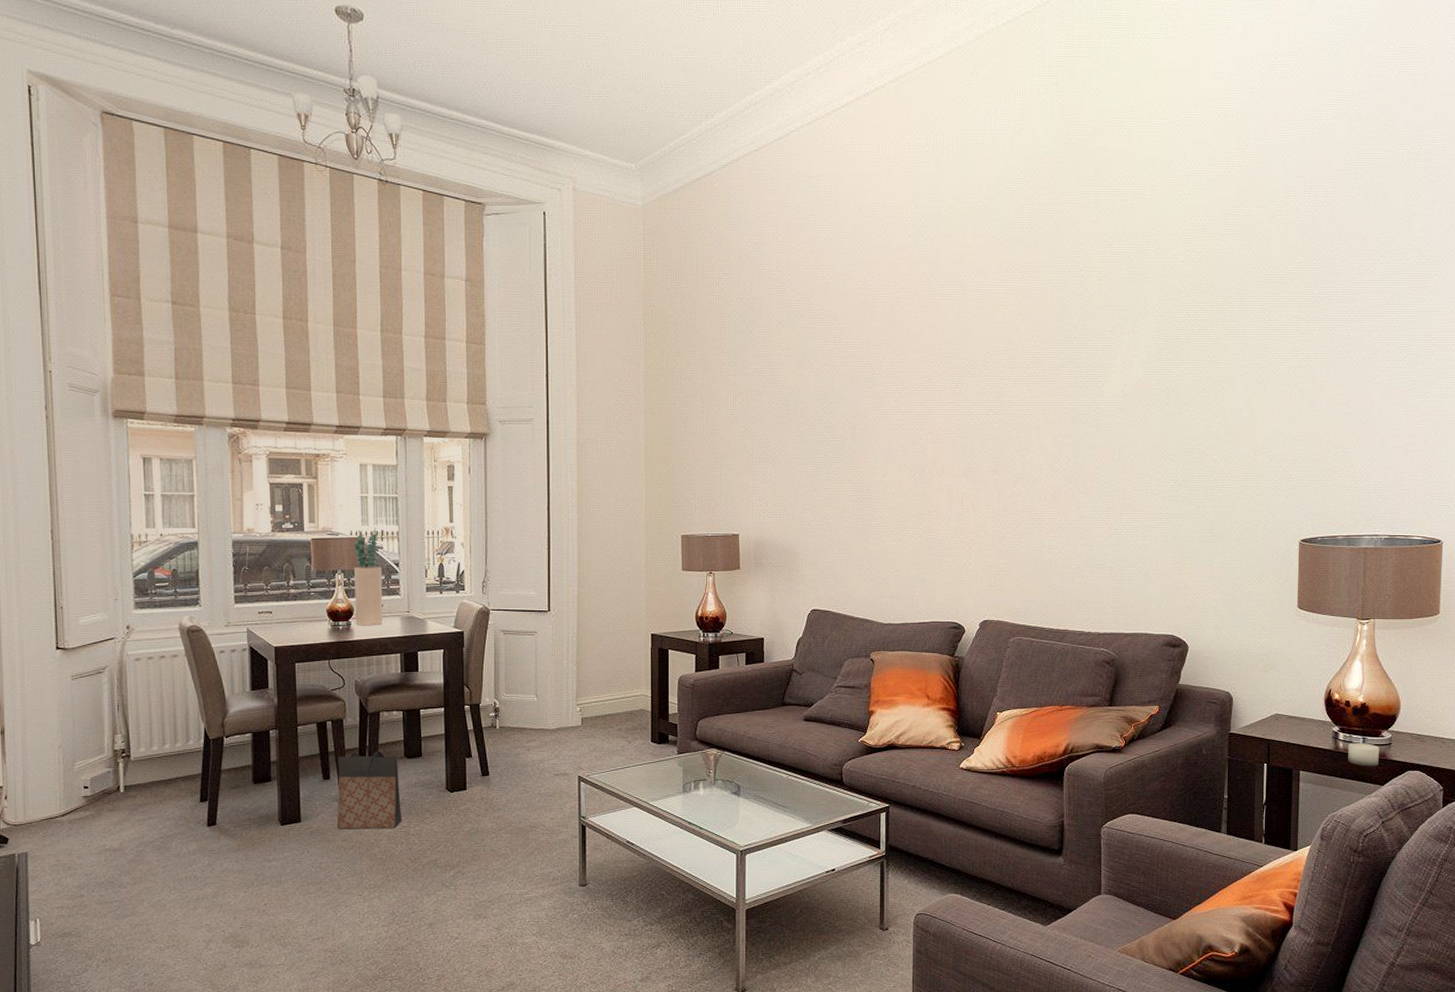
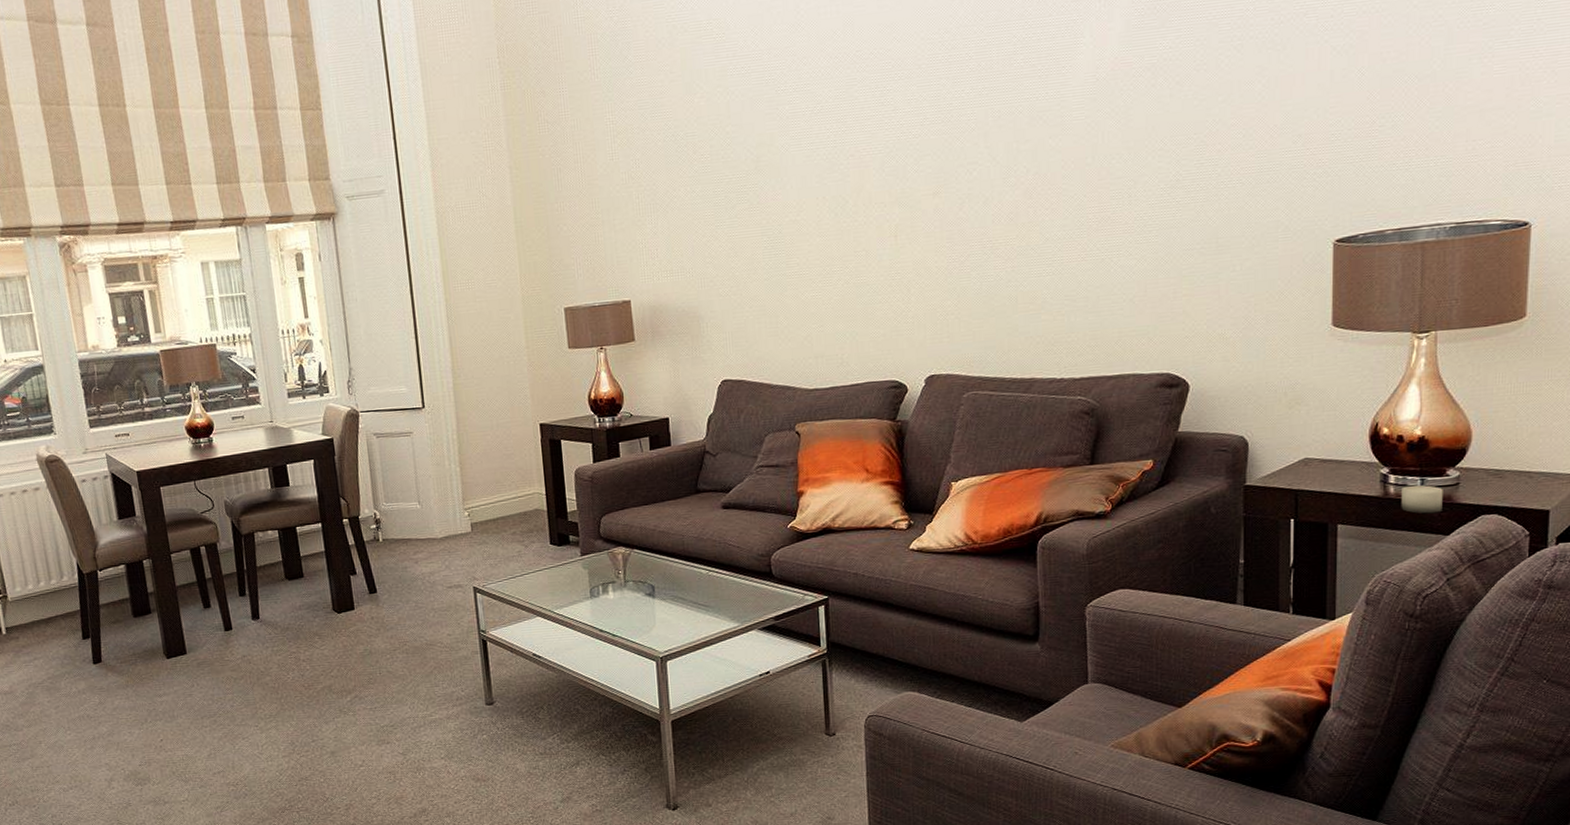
bag: present [336,750,403,830] -> none [216,574,291,660]
vase: present [354,527,383,626] -> none [206,331,246,442]

